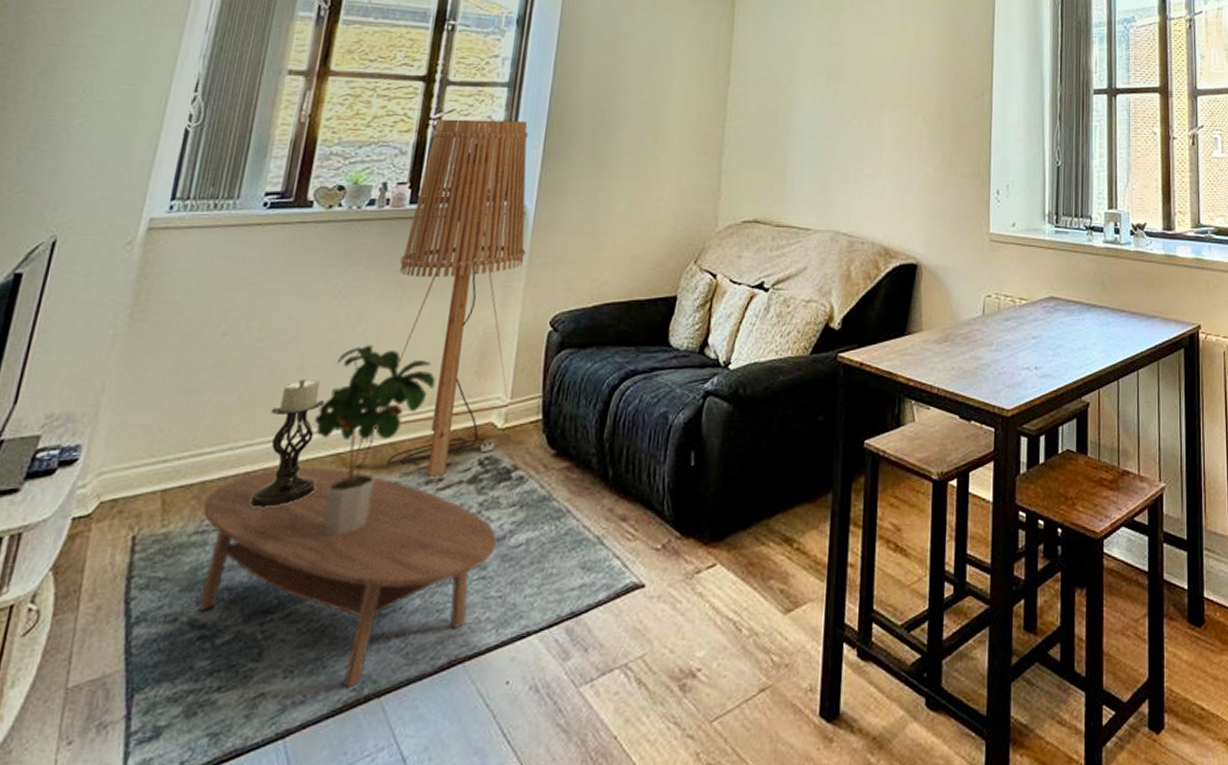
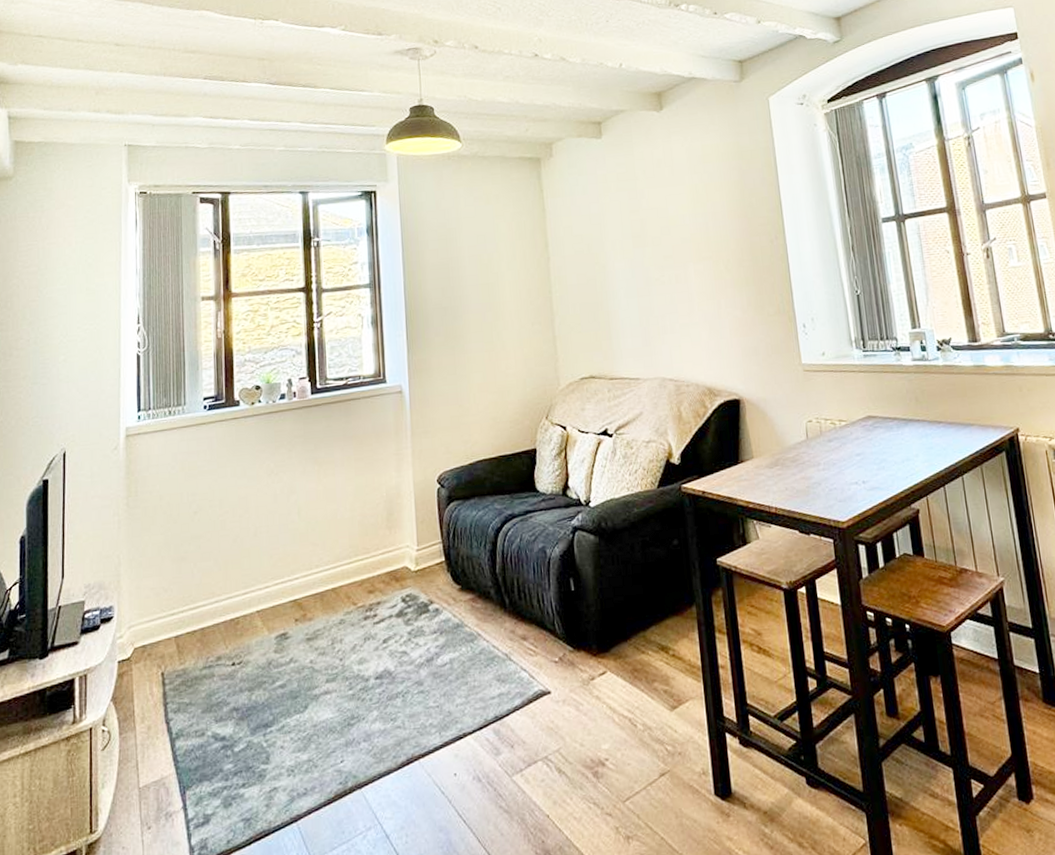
coffee table: present [198,468,497,689] -> none [206,611,428,783]
candle holder: present [251,379,325,508] -> none [239,543,284,646]
potted plant: present [314,345,436,536] -> none [272,511,357,665]
floor lamp: present [356,119,528,477] -> none [310,315,418,614]

